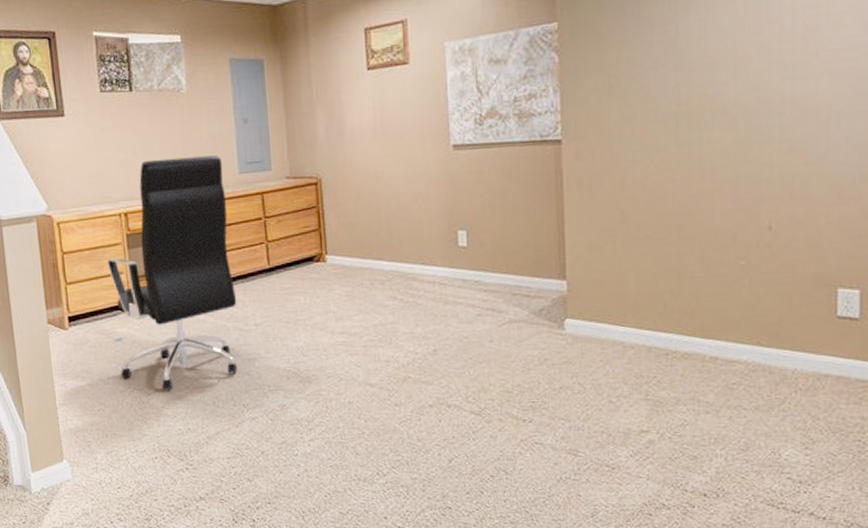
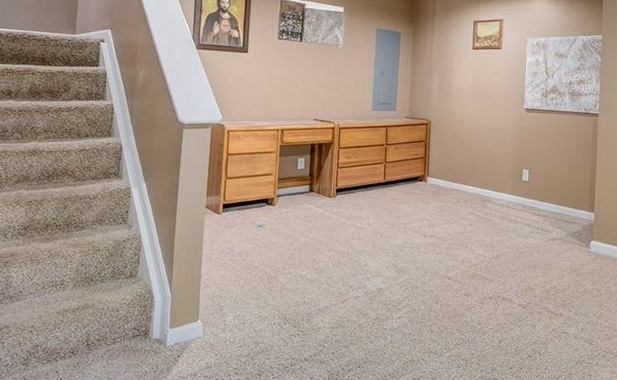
office chair: present [106,155,237,390] -> none [257,92,361,269]

